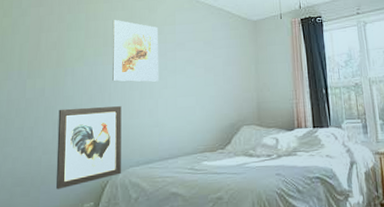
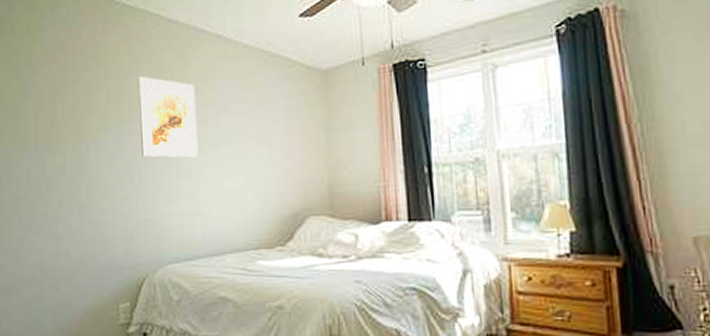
wall art: present [55,106,122,190] -> none [83,188,159,286]

